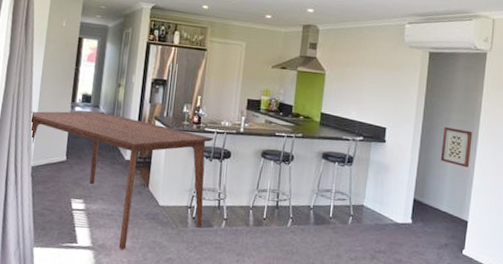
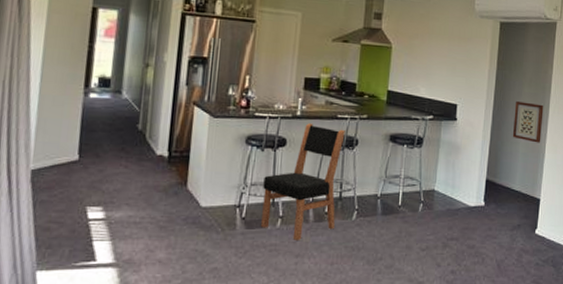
dining table: present [31,111,215,249] -> none [28,97,267,263]
dining chair: none [208,139,282,242] -> present [261,123,345,242]

